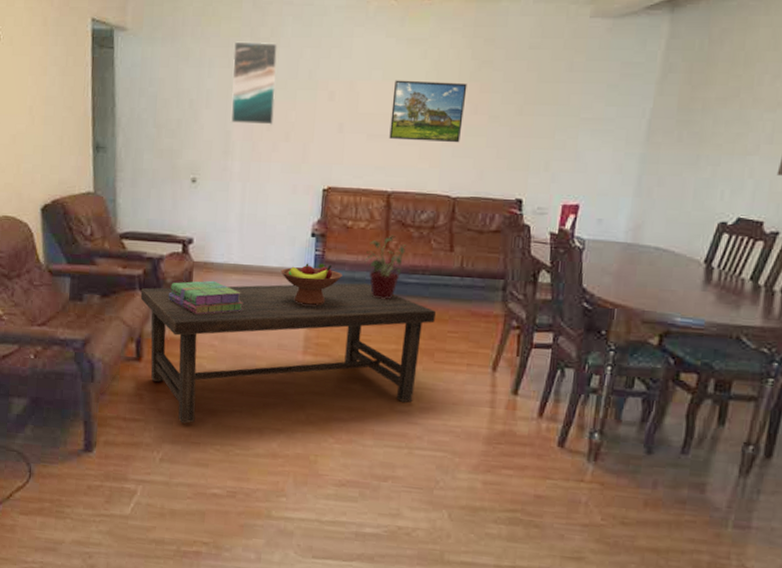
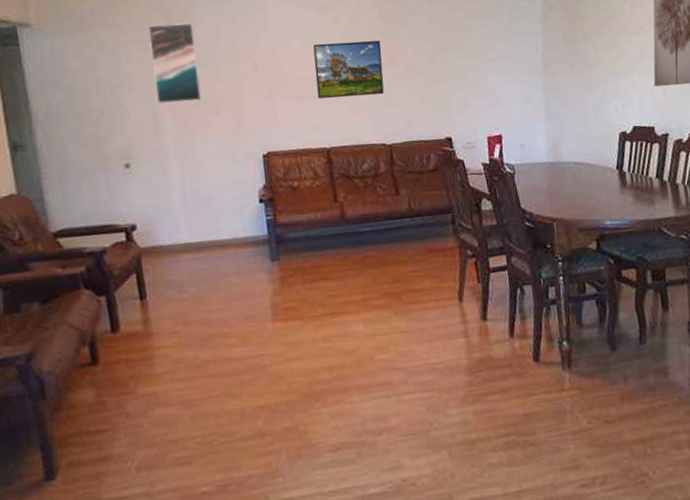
coffee table: present [140,283,436,424] -> none [86,239,396,423]
stack of books: present [168,280,243,315] -> none [117,264,201,303]
fruit bowl: present [280,263,342,305] -> none [234,227,298,272]
potted plant: present [364,235,407,299] -> none [317,188,355,253]

